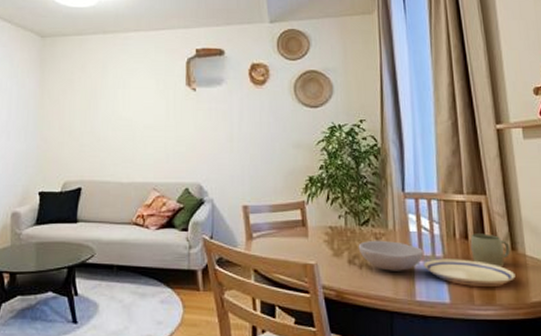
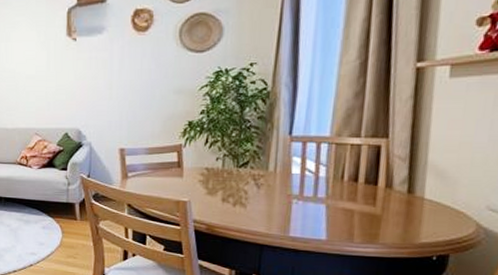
bowl: present [358,240,424,271] -> none [234,181,305,210]
plate: present [423,259,515,288] -> none [302,199,407,228]
mug: present [470,233,511,268] -> none [358,176,407,209]

